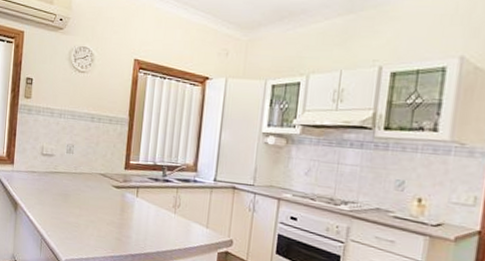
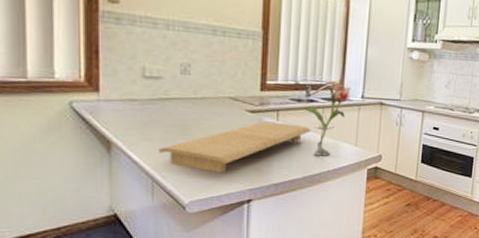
cutting board: none [47,196,166,239] -> present [158,121,311,173]
flower: none [161,167,204,235] -> present [305,85,351,156]

